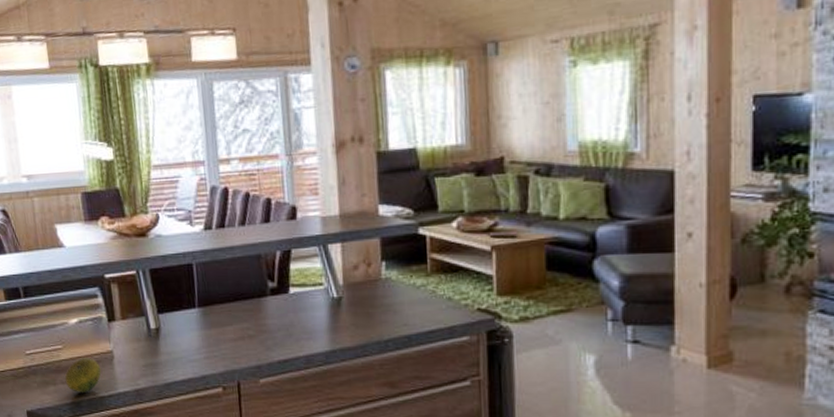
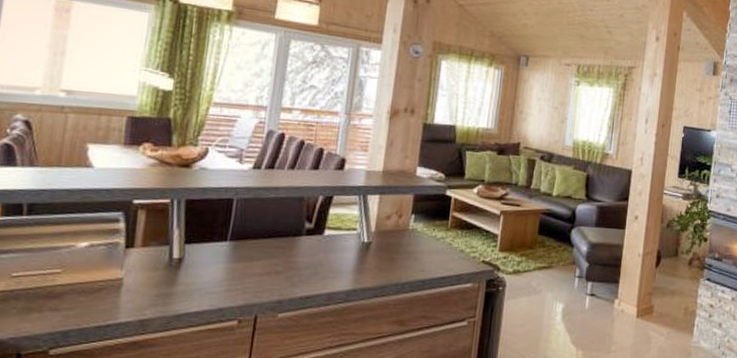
fruit: present [65,357,102,393] -> none [55,283,104,321]

